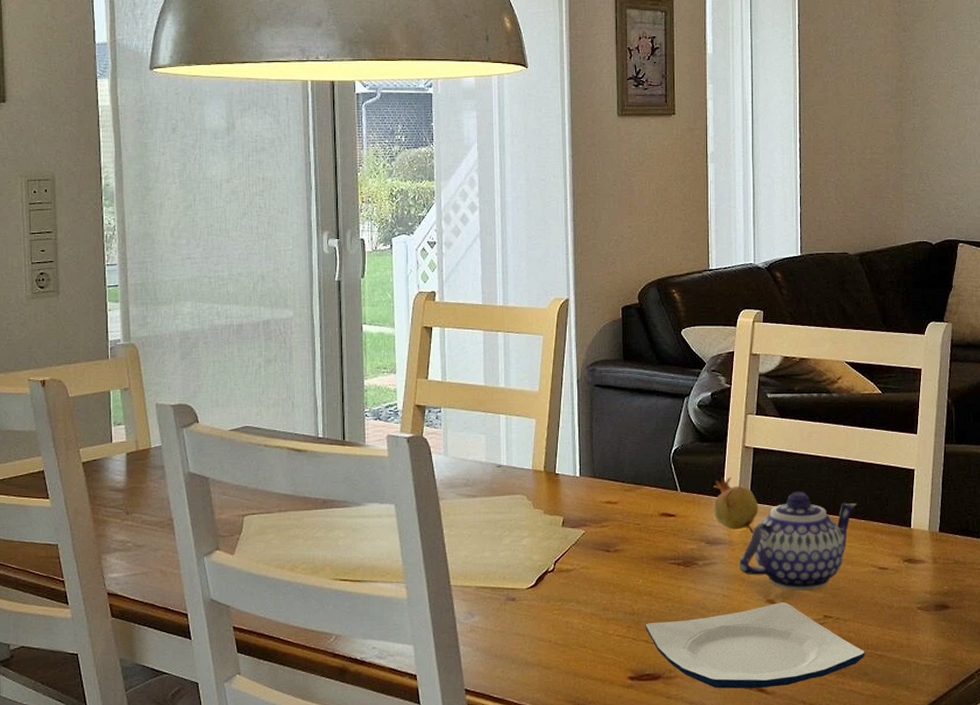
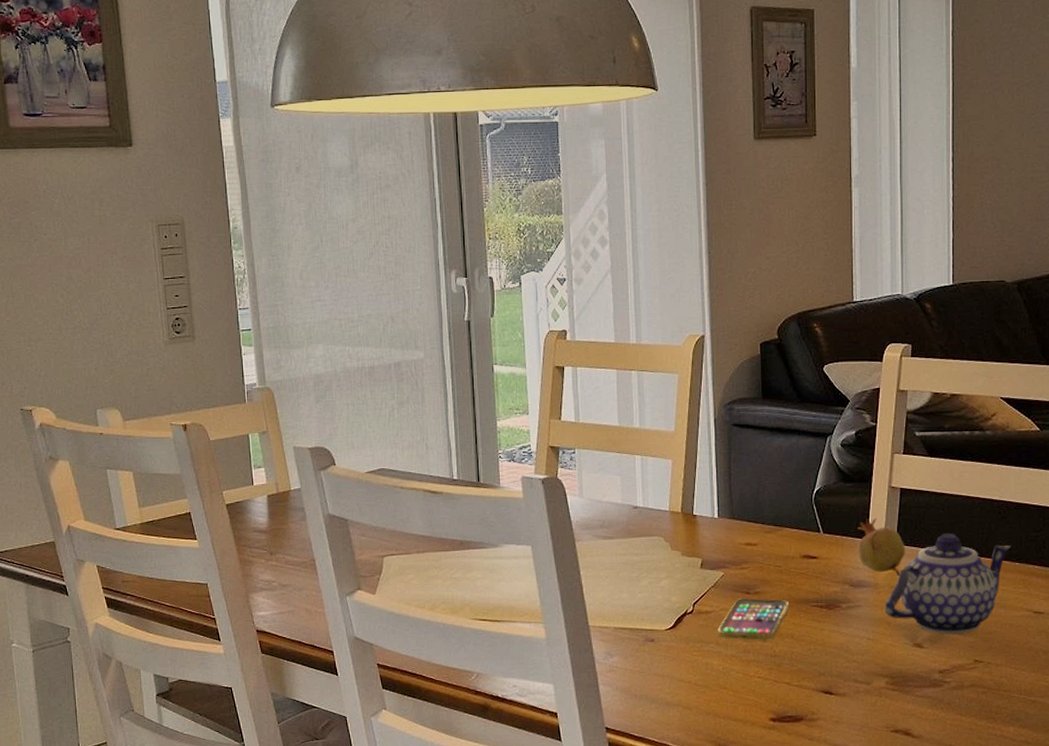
smartphone: none [578,555,647,600] -> present [717,597,789,642]
plate: present [645,602,865,689] -> none [787,646,1018,732]

